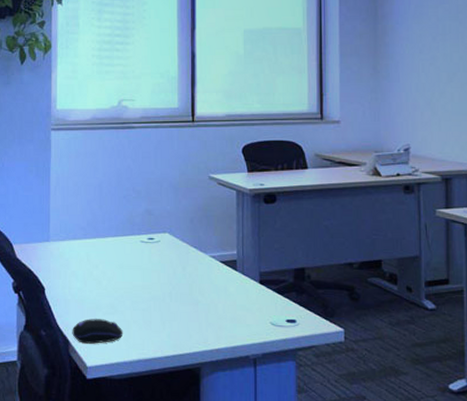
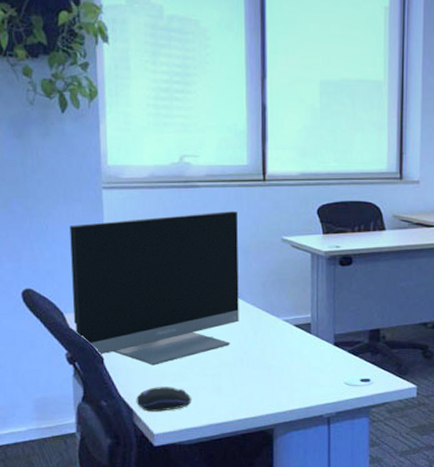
monitor: none [20,149,169,297] -> present [69,210,239,365]

